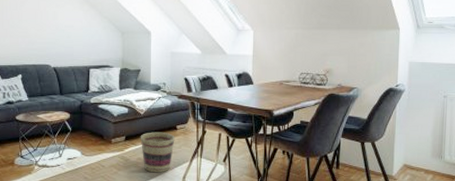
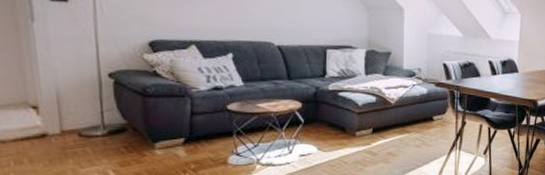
basket: present [140,132,175,173] -> none [390,123,431,168]

